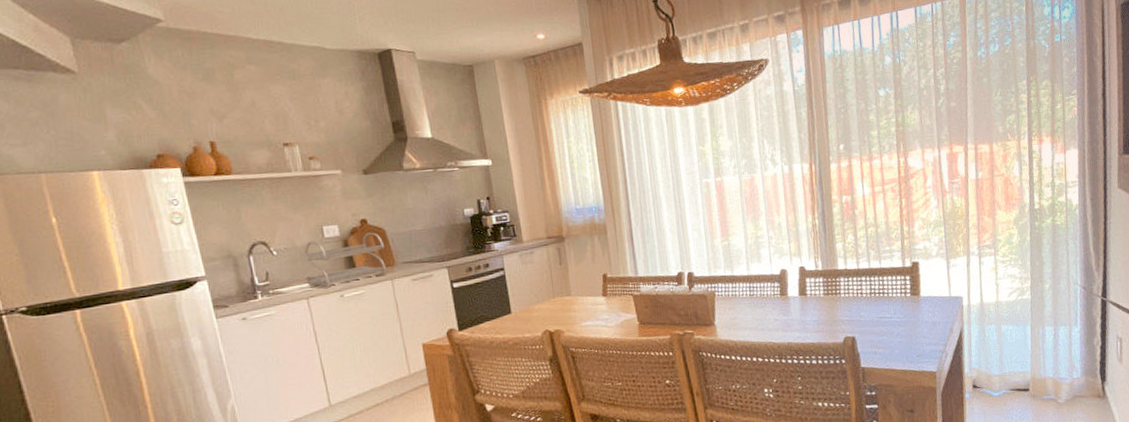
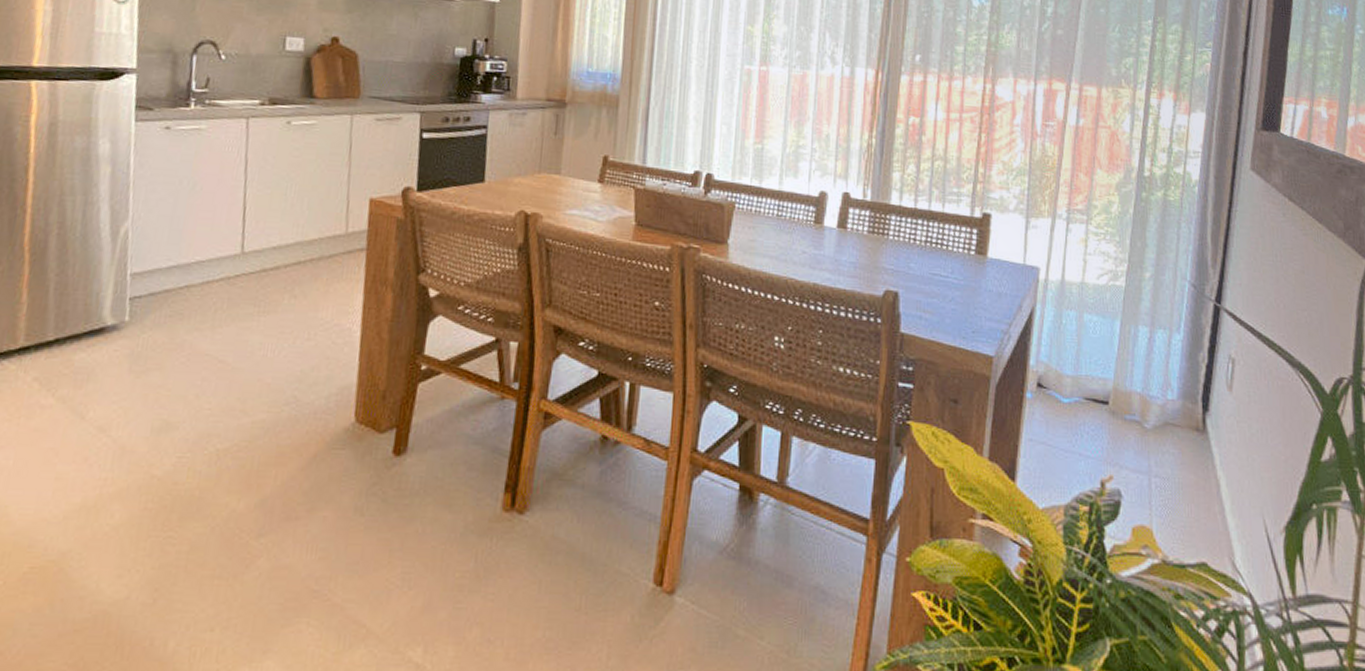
dish rack: present [303,232,387,290] -> none [251,51,353,111]

